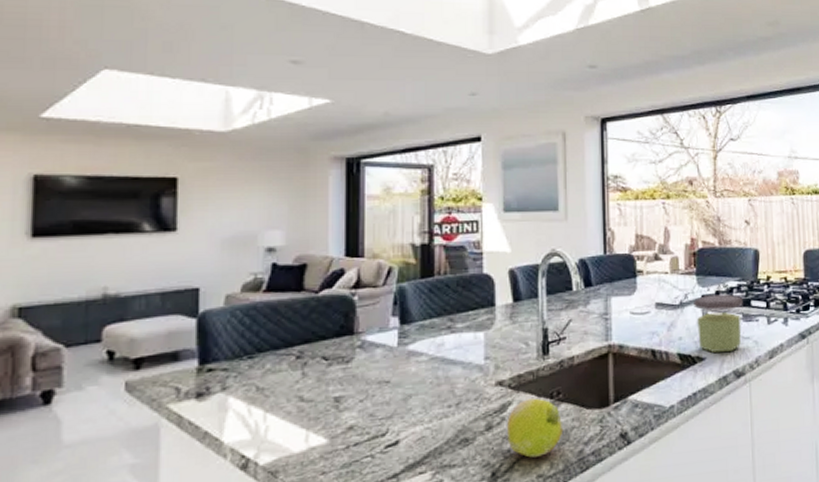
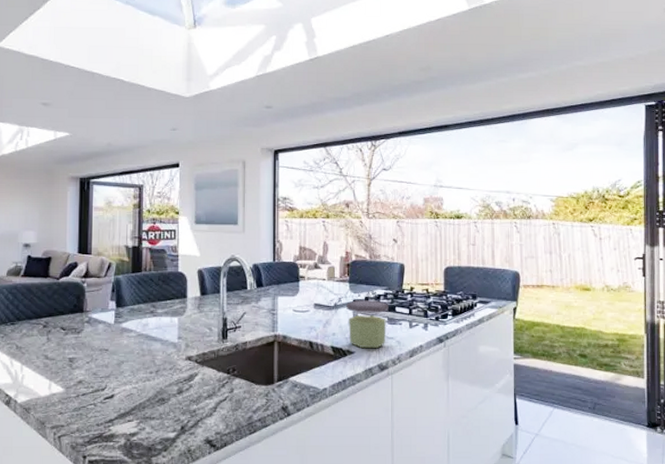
fruit: present [507,398,564,458] -> none [194,372,237,418]

